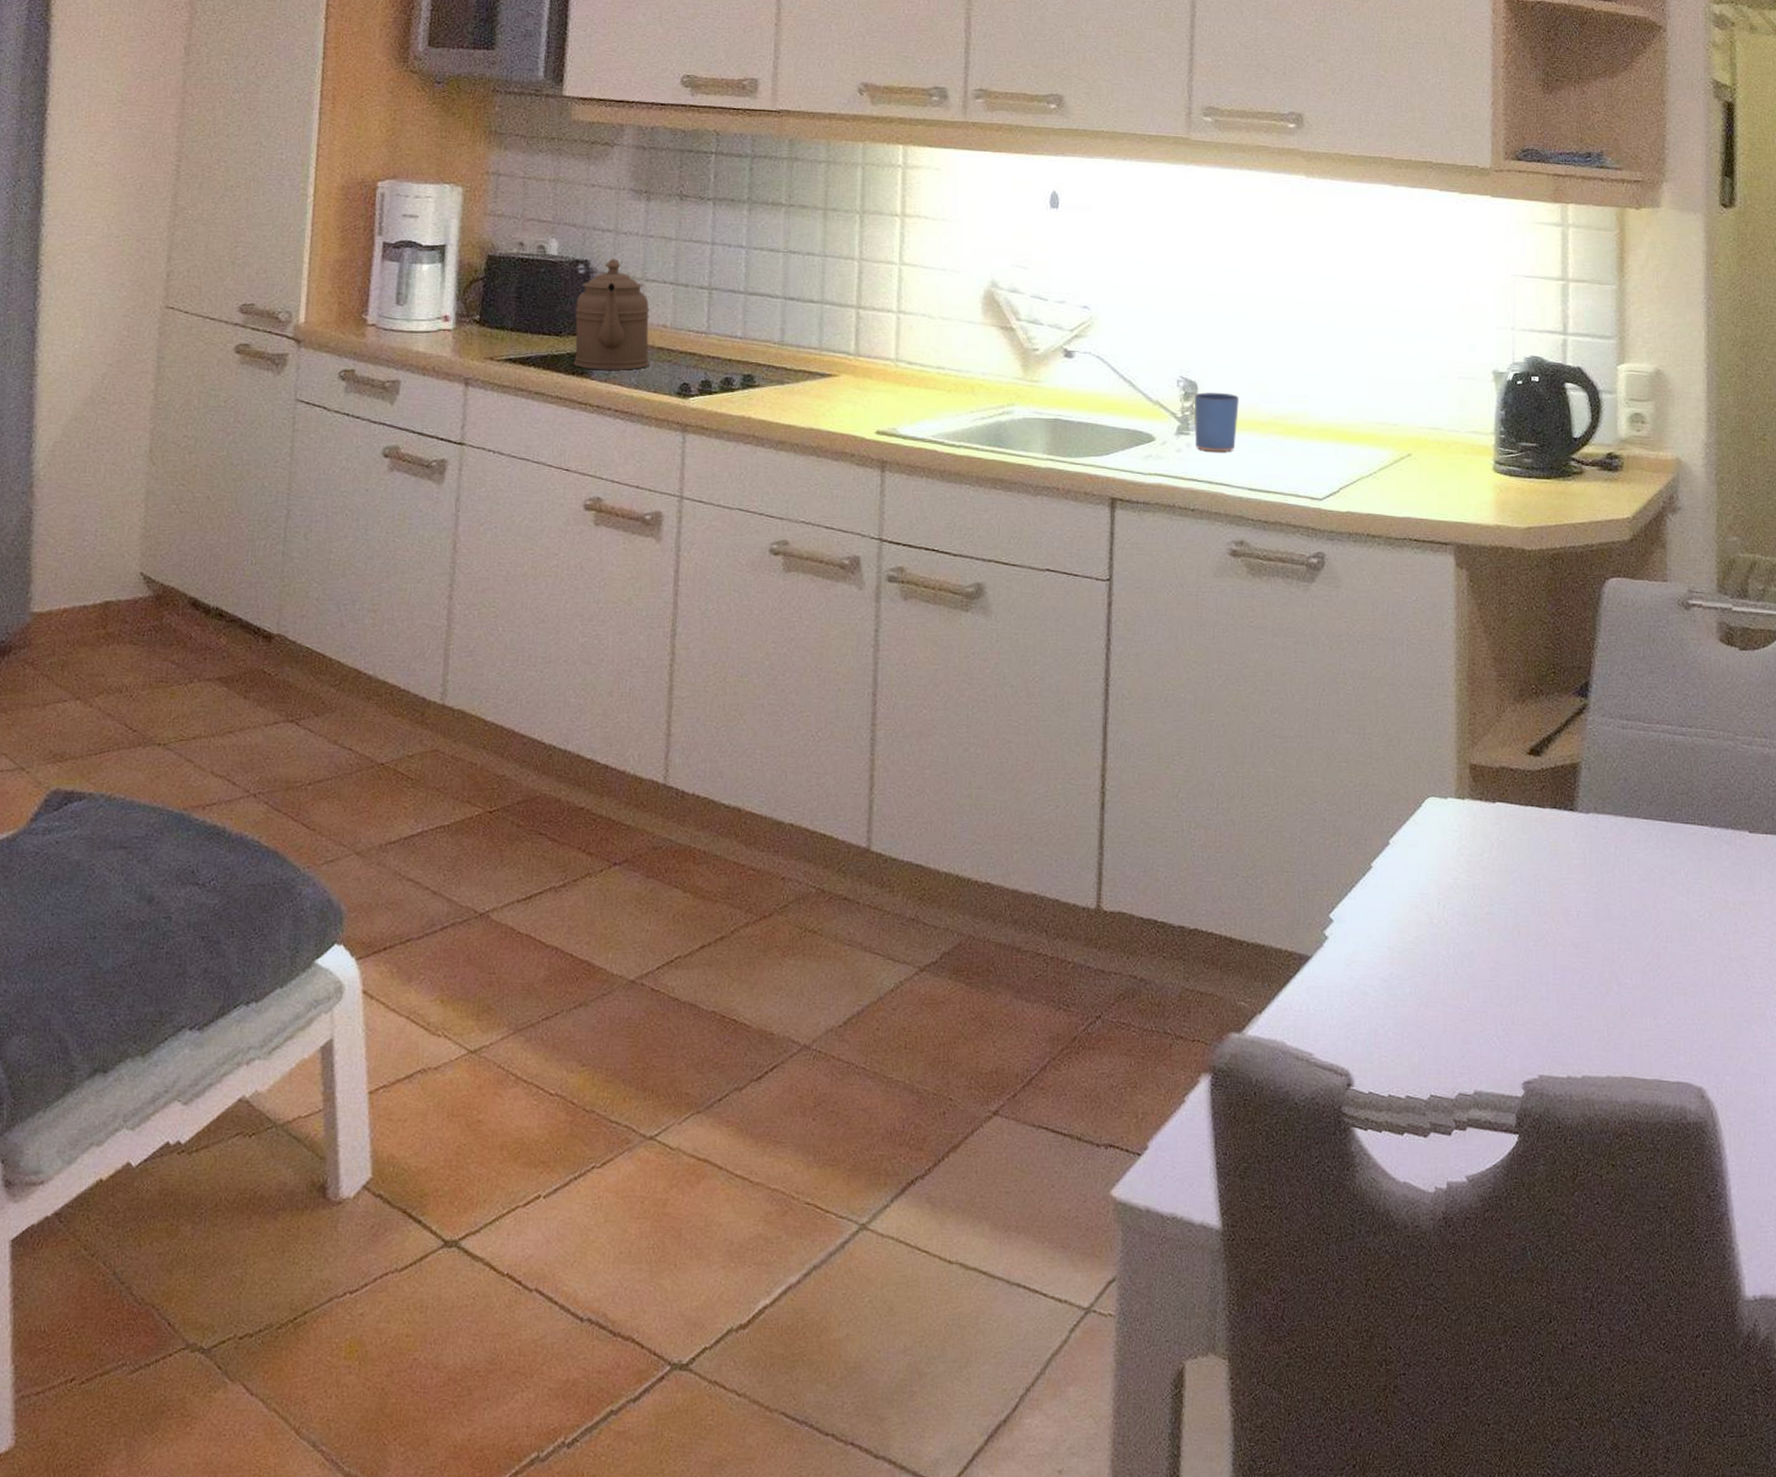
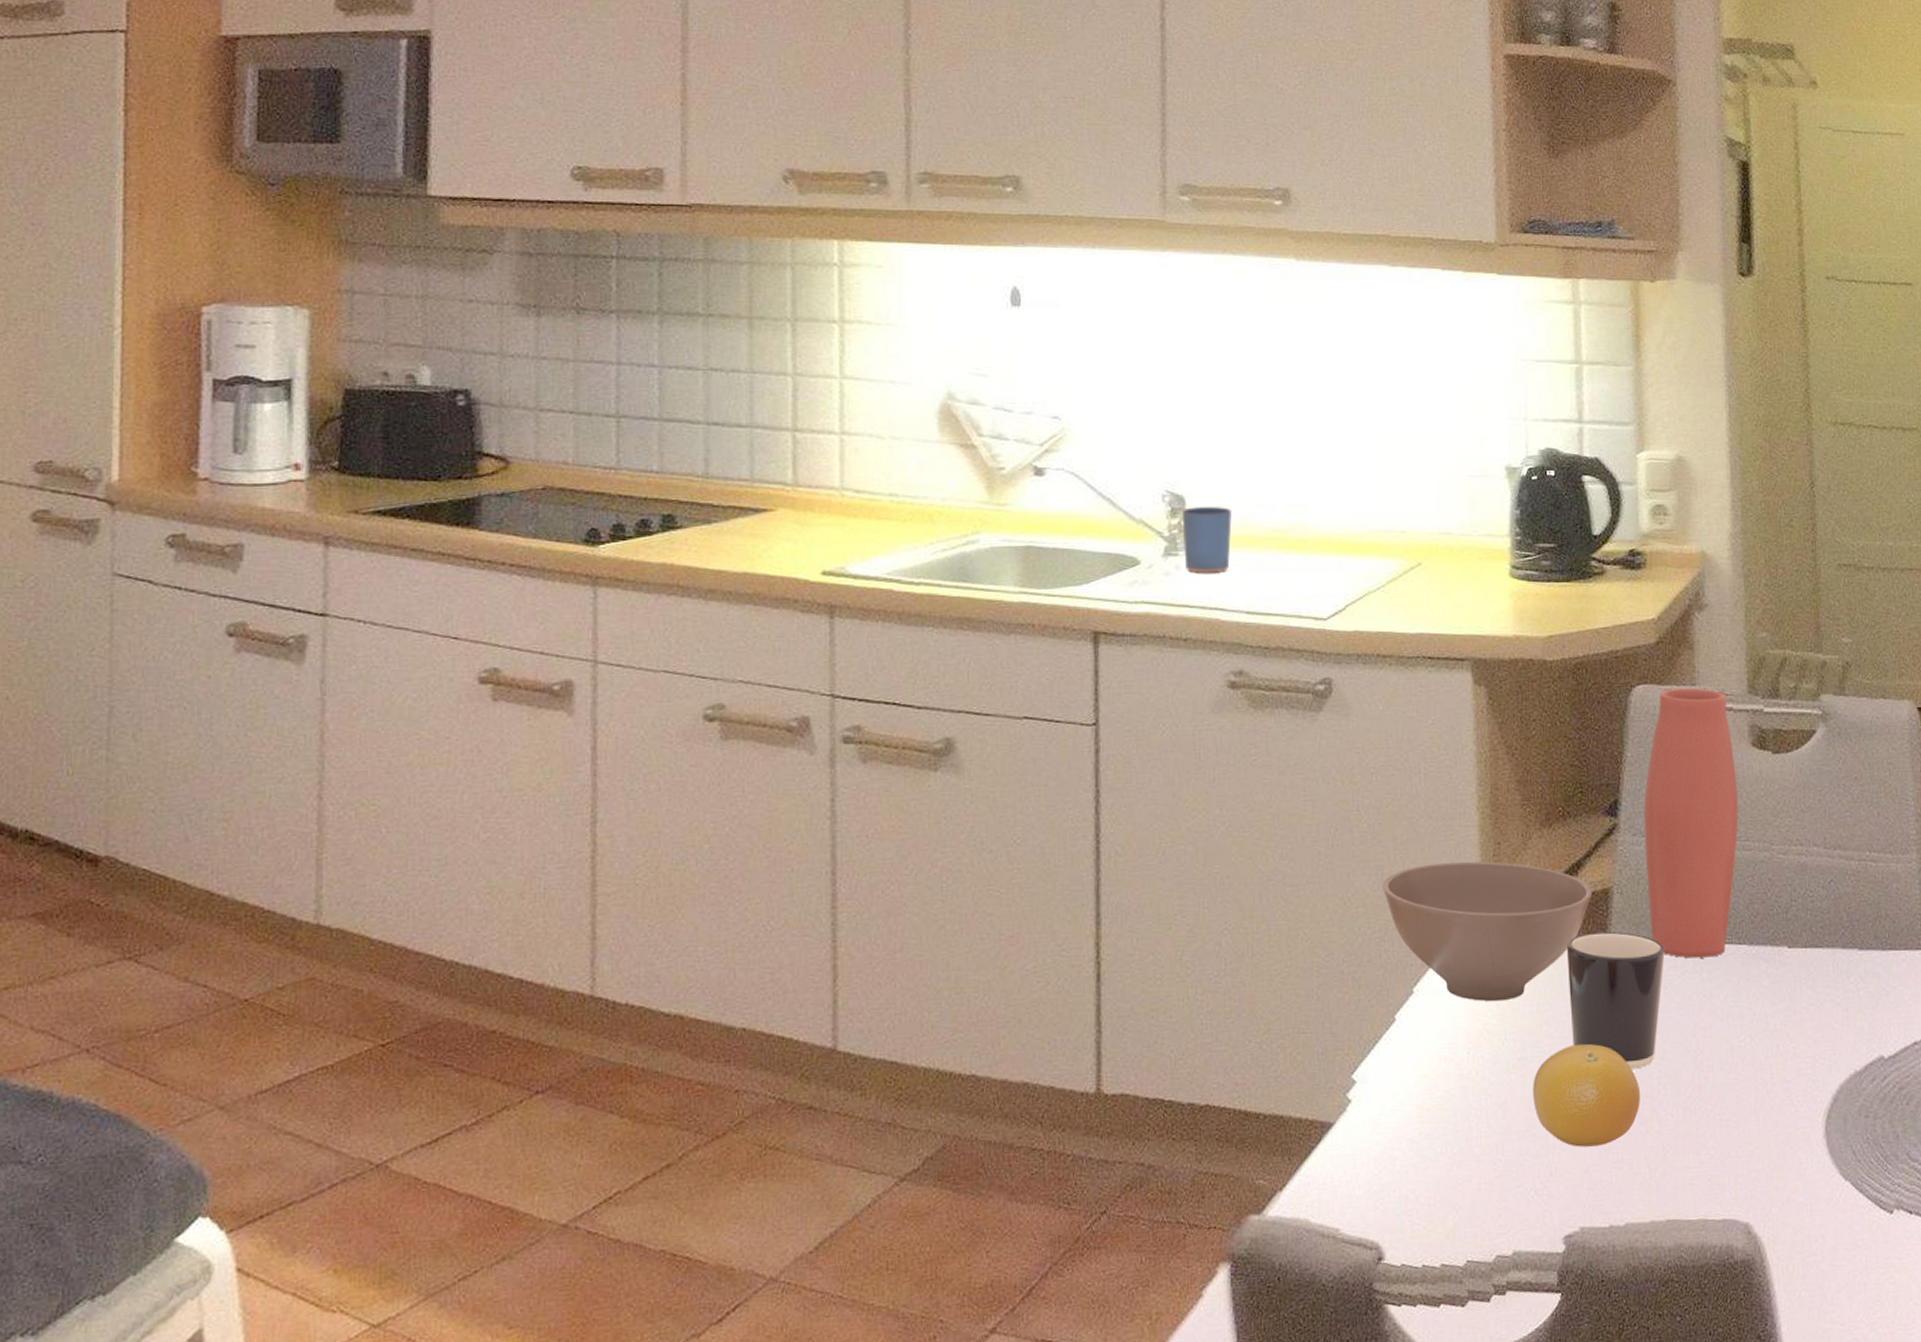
coffeepot: present [573,258,651,370] -> none [455,386,551,518]
bowl: none [1363,727,1562,859] -> present [1382,861,1593,1002]
fruit: none [1499,904,1602,1001] -> present [1533,1043,1641,1147]
mug: none [1535,802,1629,933] -> present [1566,931,1665,1069]
vase: none [1612,583,1705,835] -> present [1643,688,1739,958]

